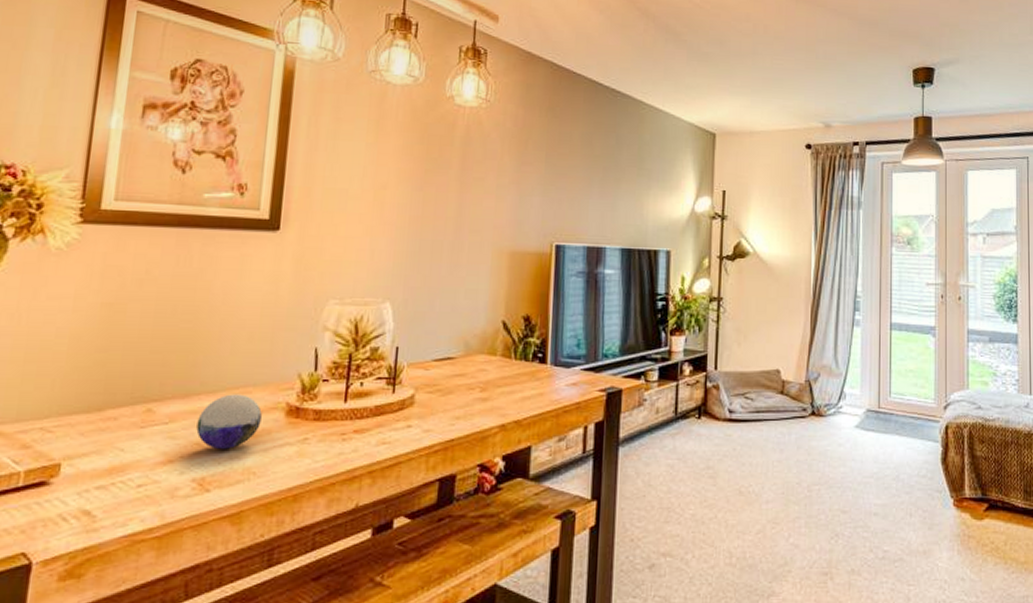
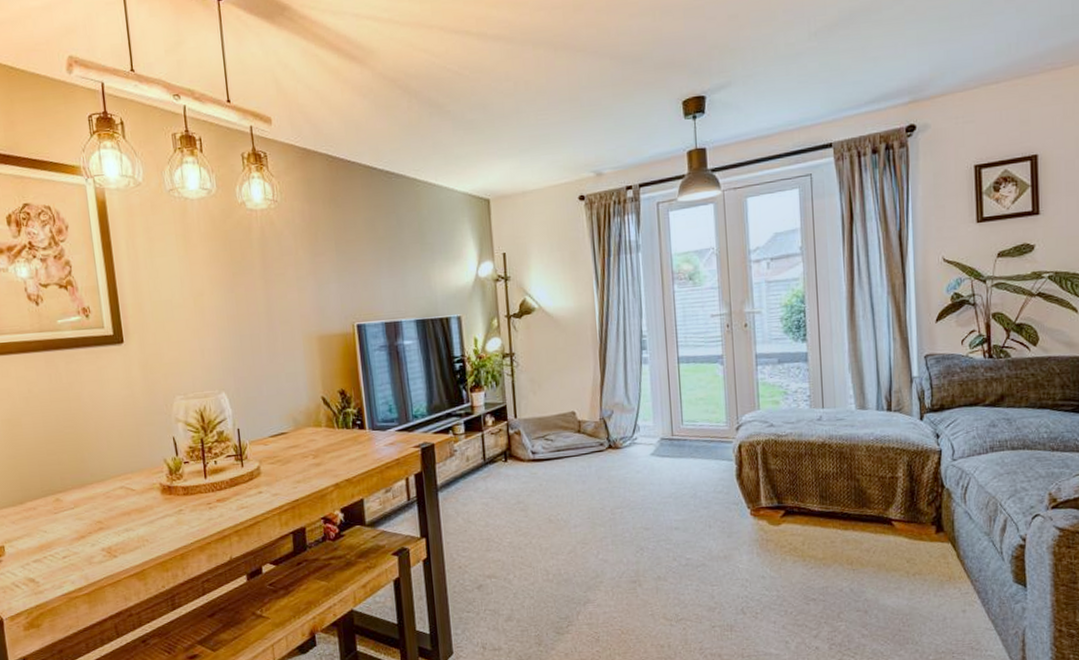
decorative orb: present [196,394,262,450] -> none [95,480,144,525]

